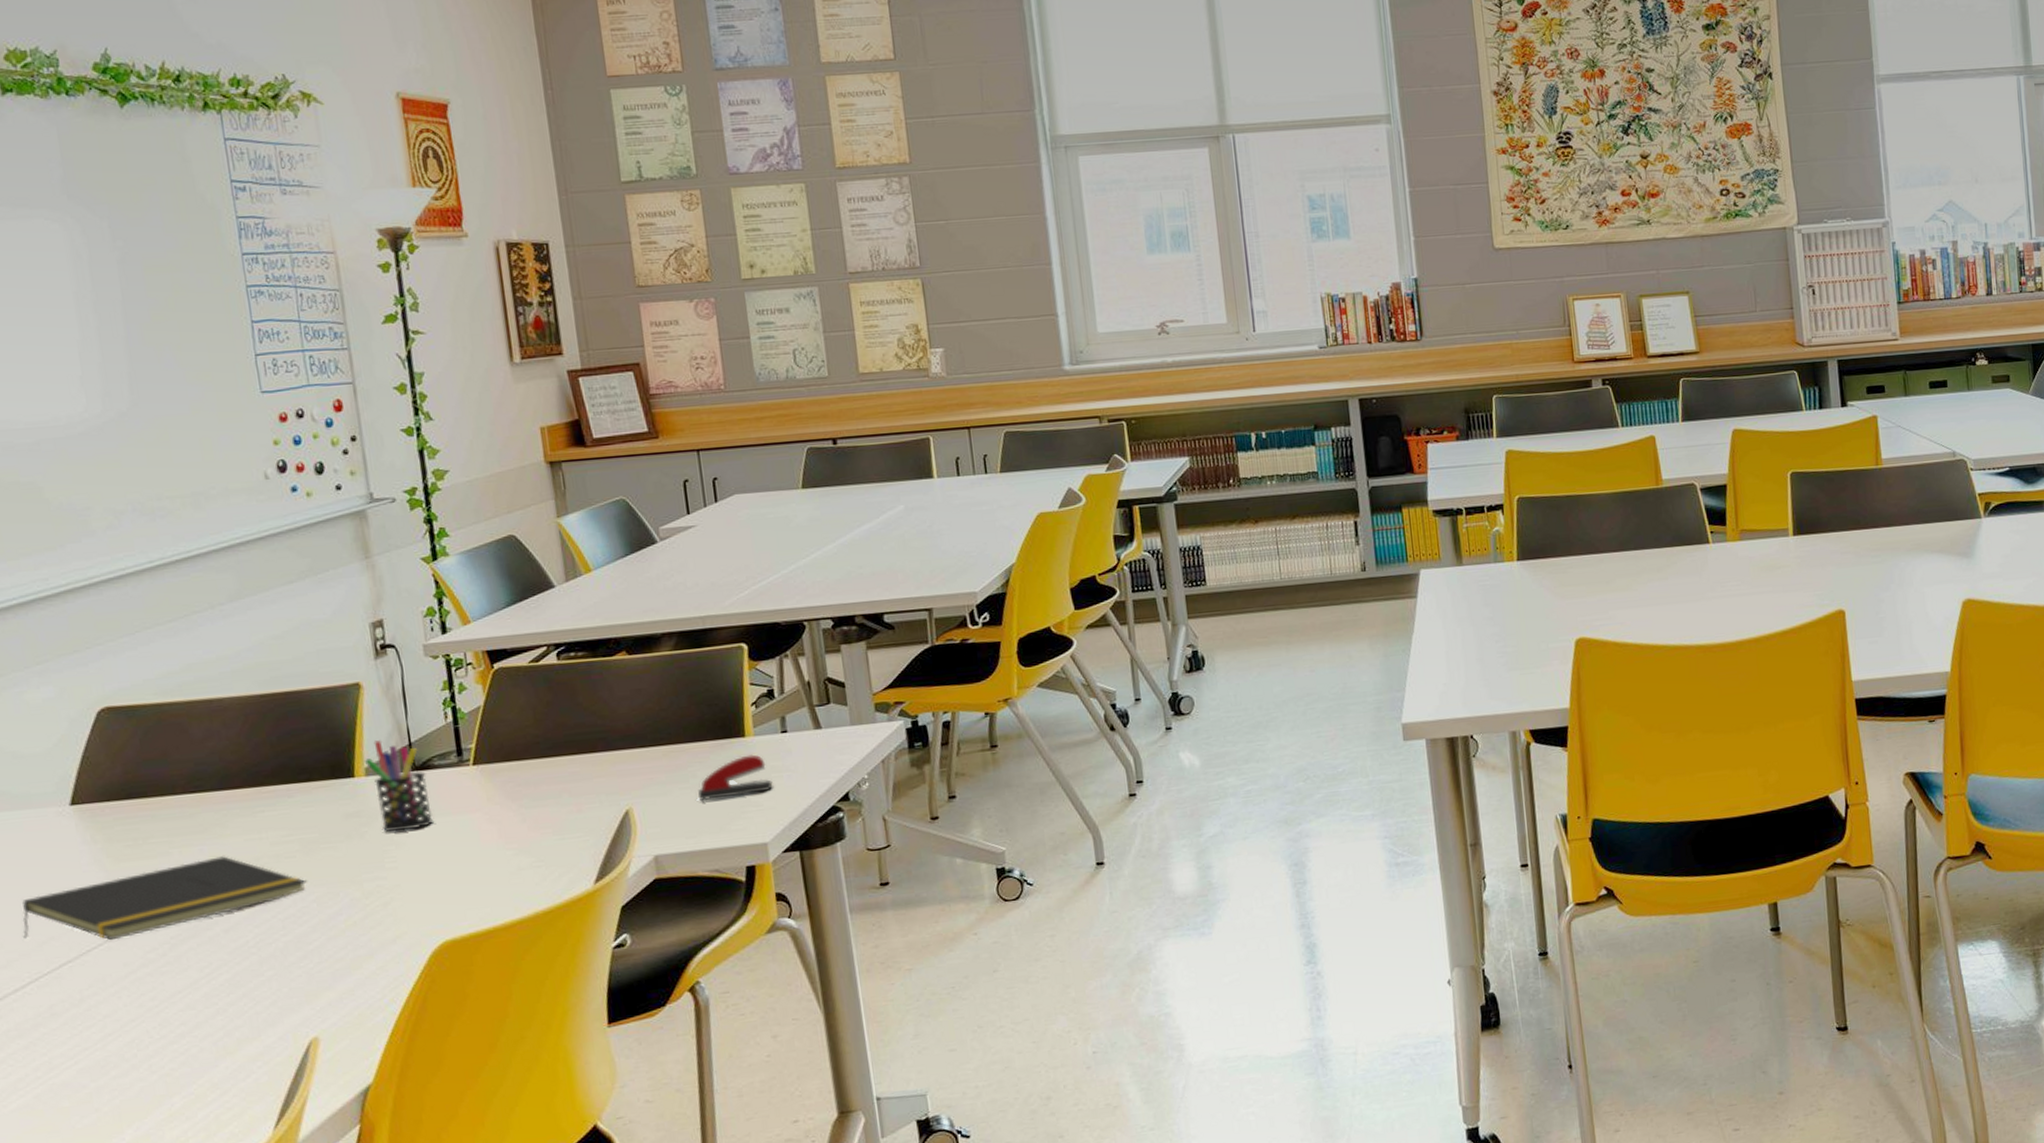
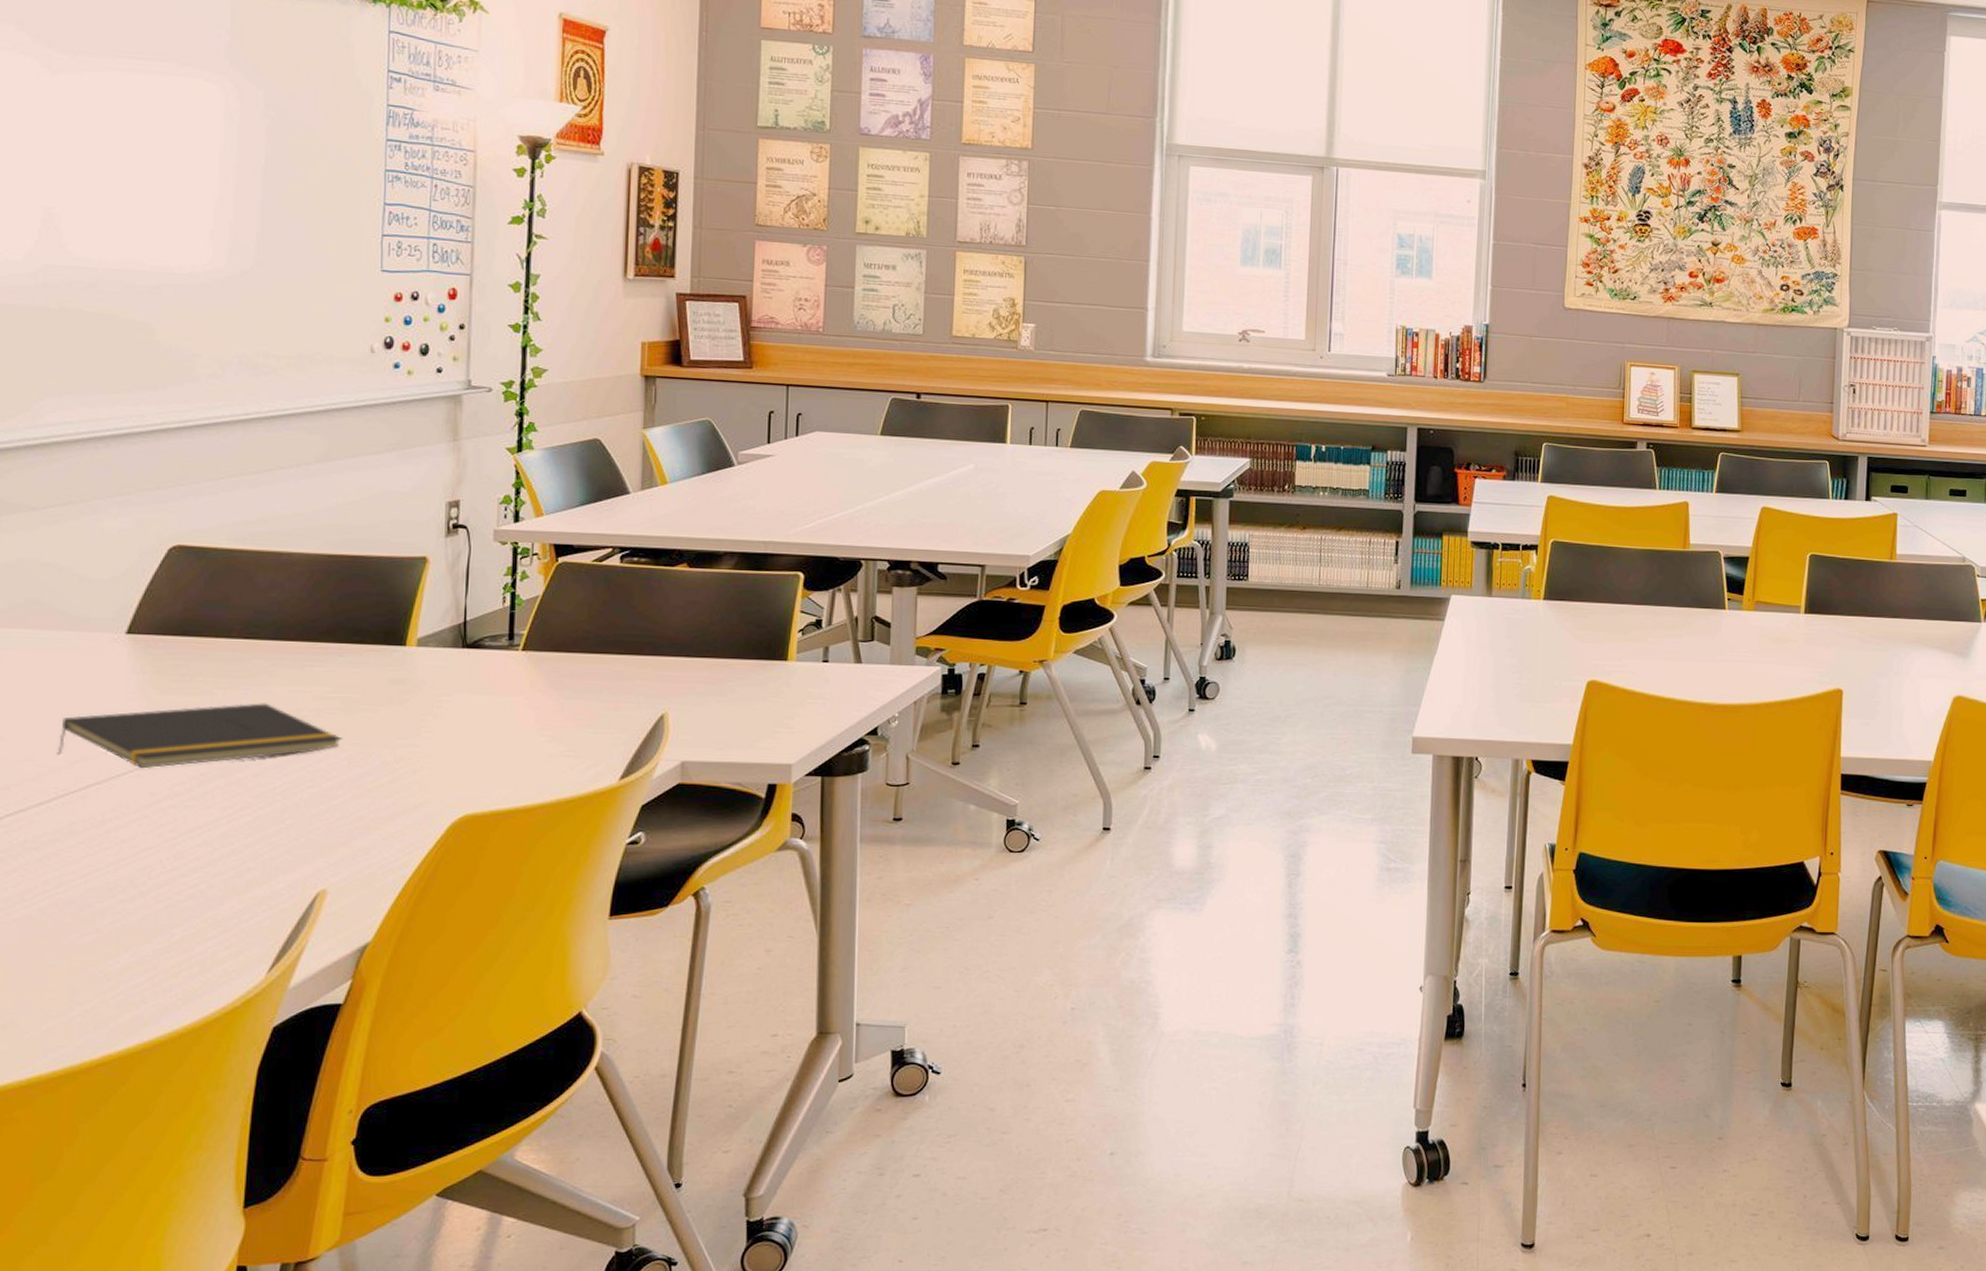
pen holder: present [364,740,433,831] -> none [418,614,476,703]
stapler: present [698,754,773,802] -> none [734,678,806,716]

